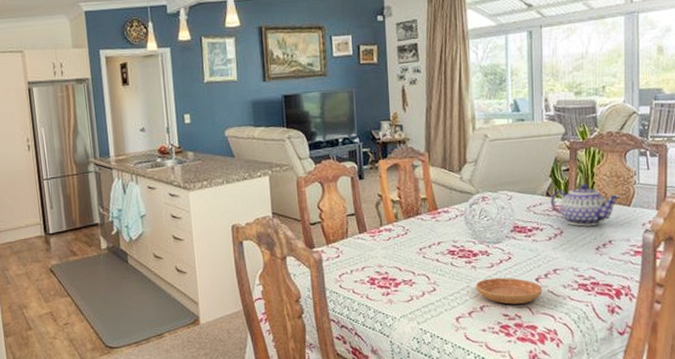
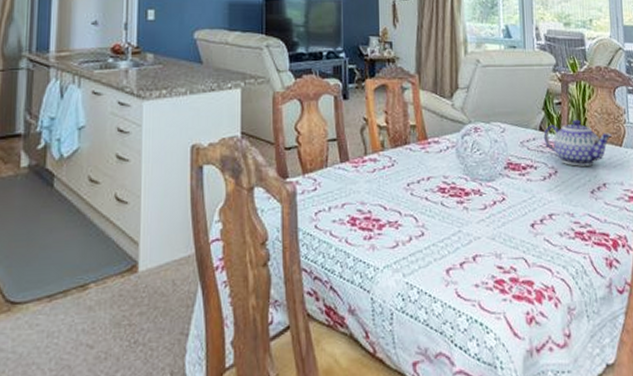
saucer: present [475,277,543,304] -> none [467,221,539,254]

